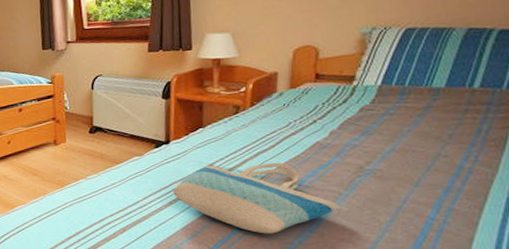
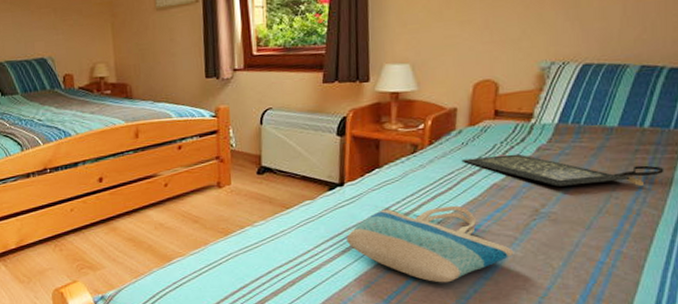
clutch bag: none [283,114,498,146] -> present [461,154,664,187]

